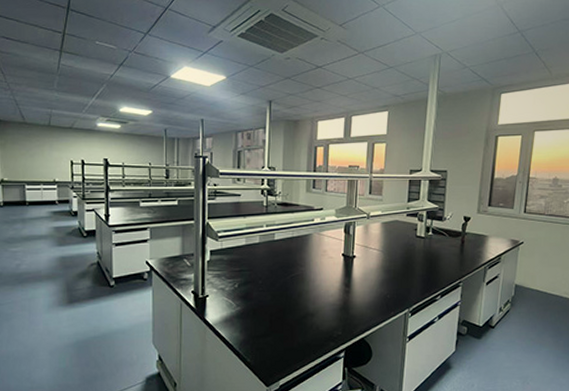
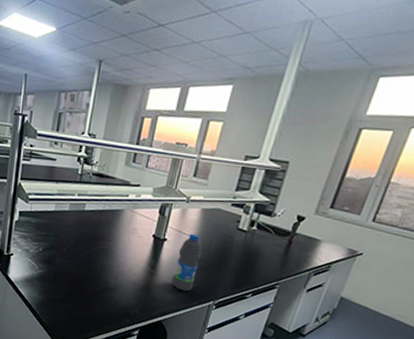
water bottle: none [366,247,390,304] -> present [171,233,202,291]

